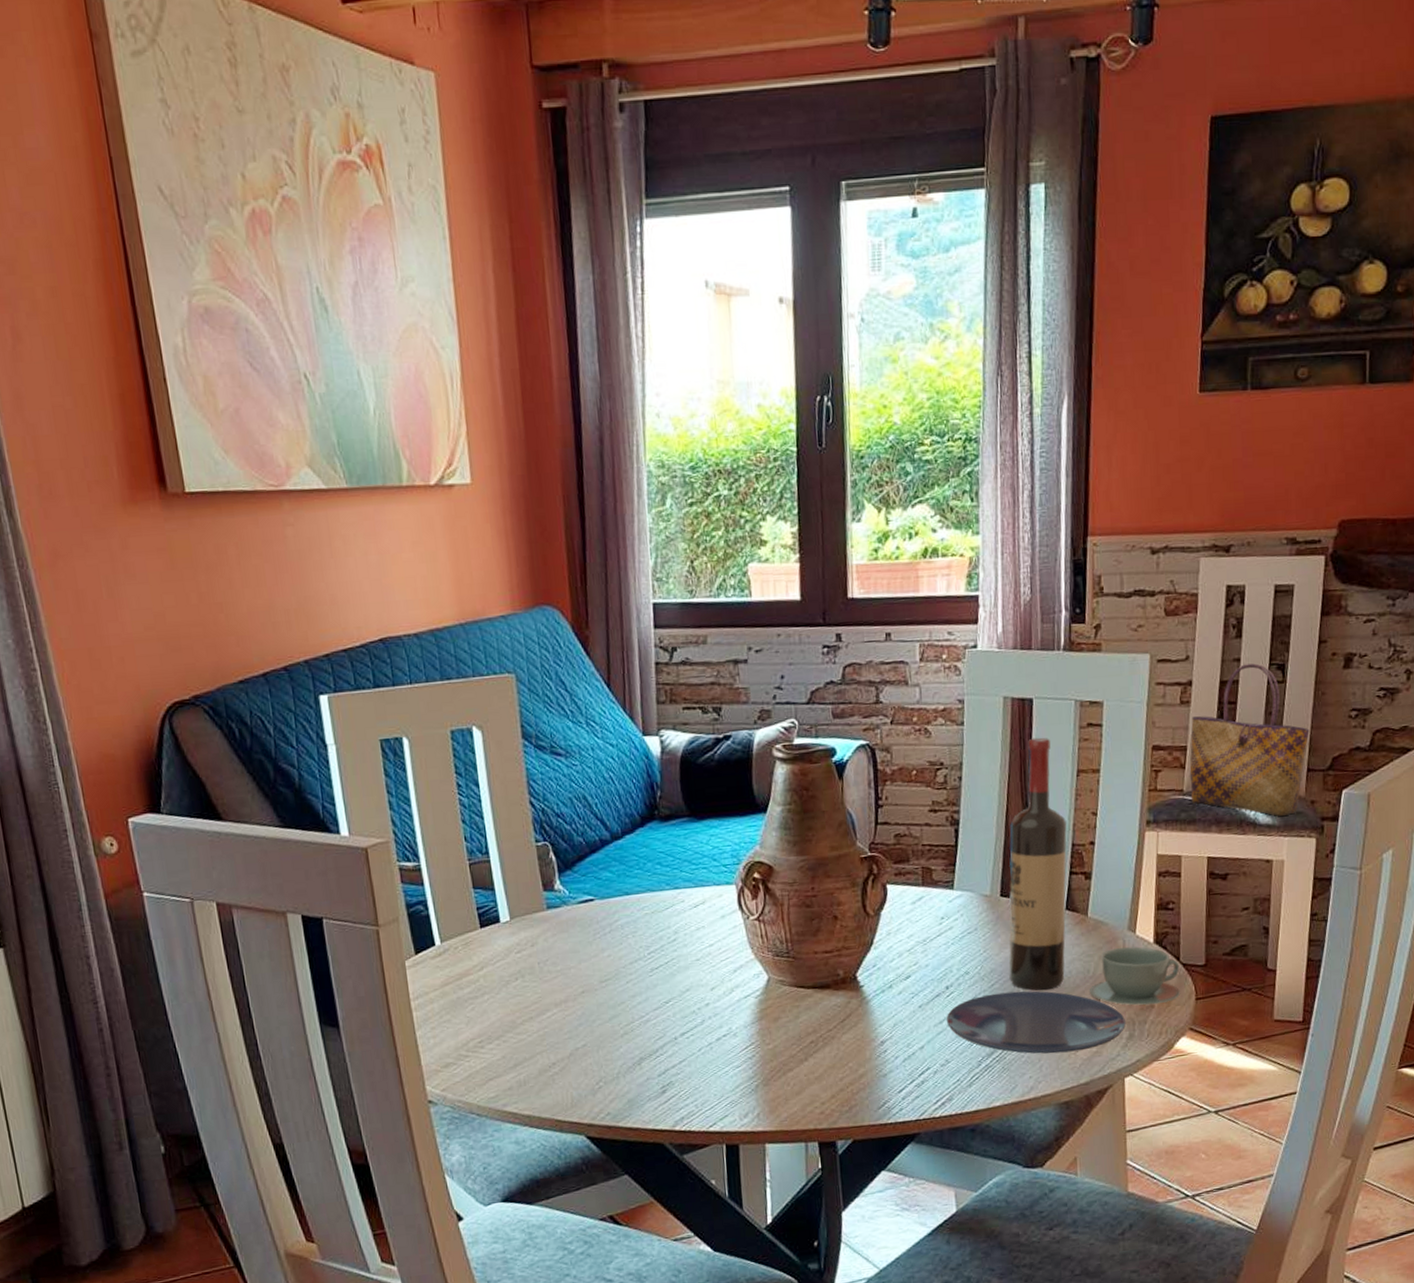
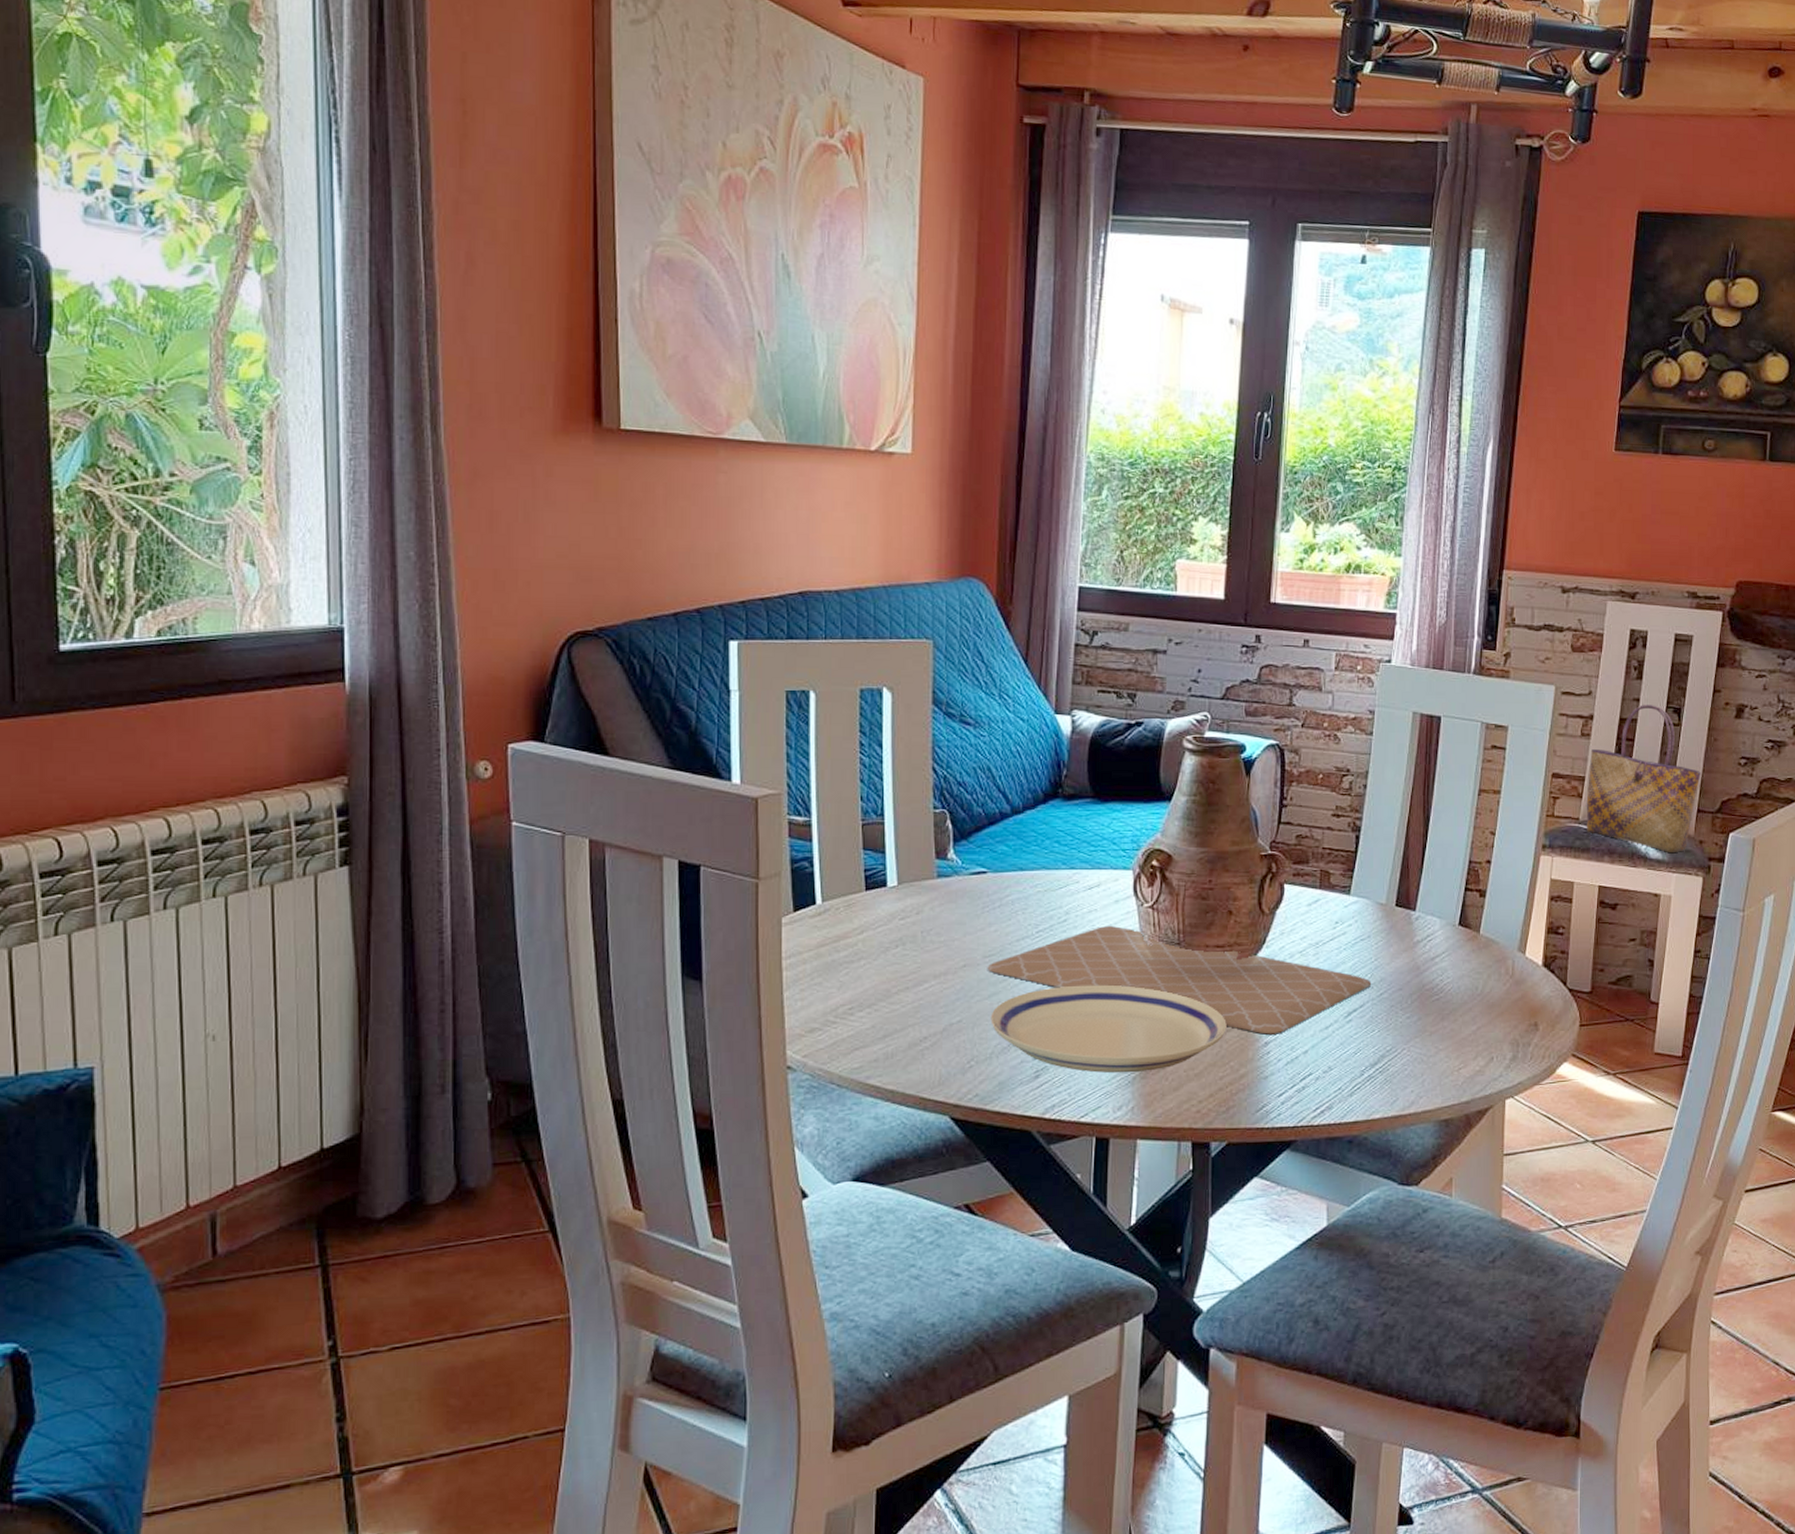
placemat: none [604,940,982,1034] -> present [987,925,1372,1035]
plate: none [613,997,842,1084] -> present [990,984,1227,1073]
plate: present [946,991,1126,1054] -> none [1332,1002,1510,1069]
wine bottle: present [1009,737,1067,990] -> none [1398,754,1465,1003]
teacup: present [1088,946,1180,1006] -> none [1476,968,1566,1028]

